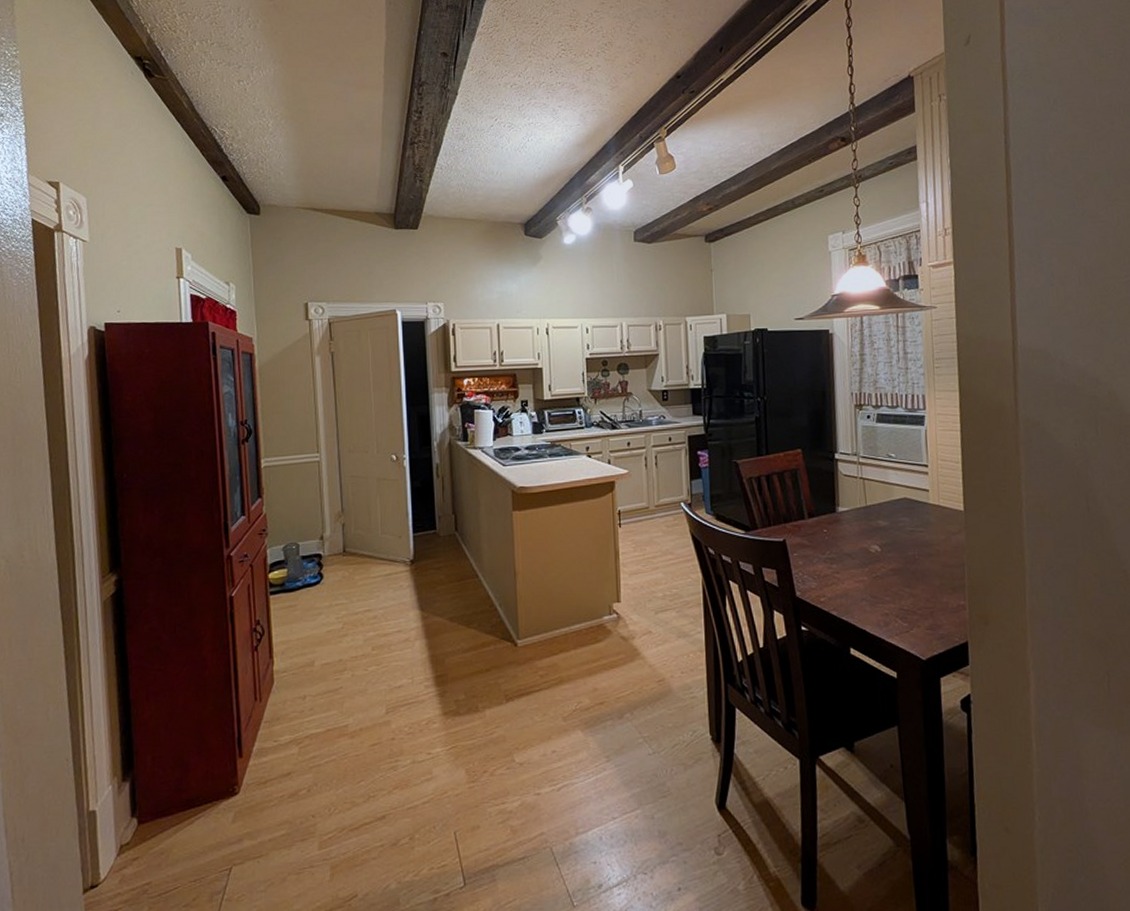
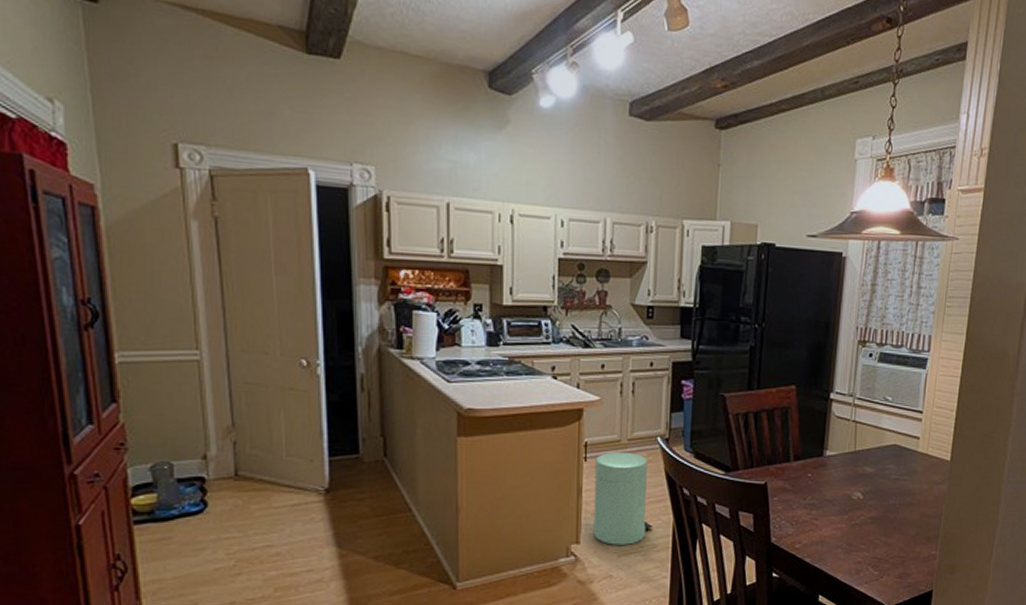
trash can: none [628,517,685,603] -> present [593,451,653,545]

